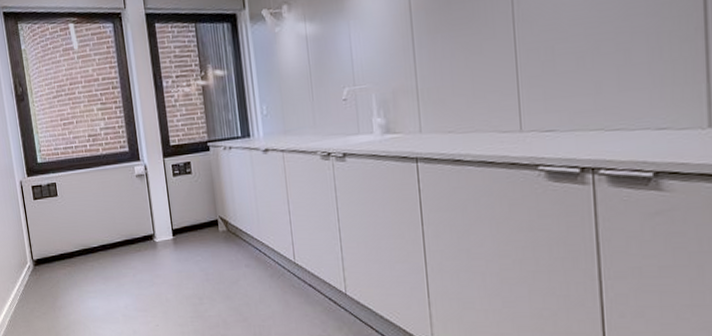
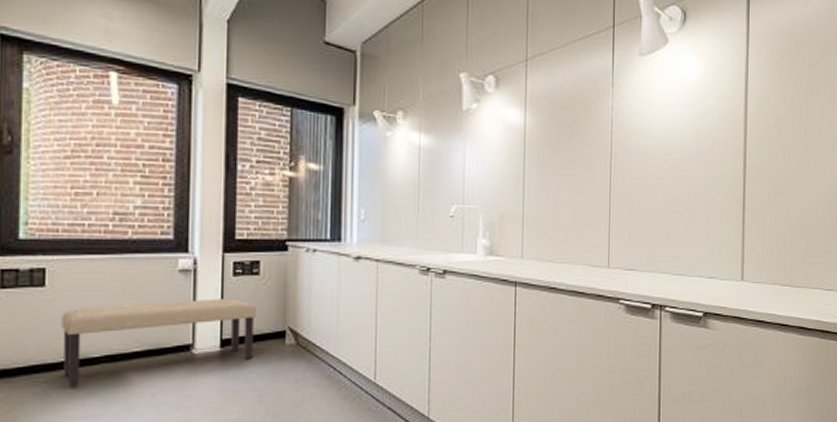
bench: none [70,195,197,269] -> present [61,298,256,387]

